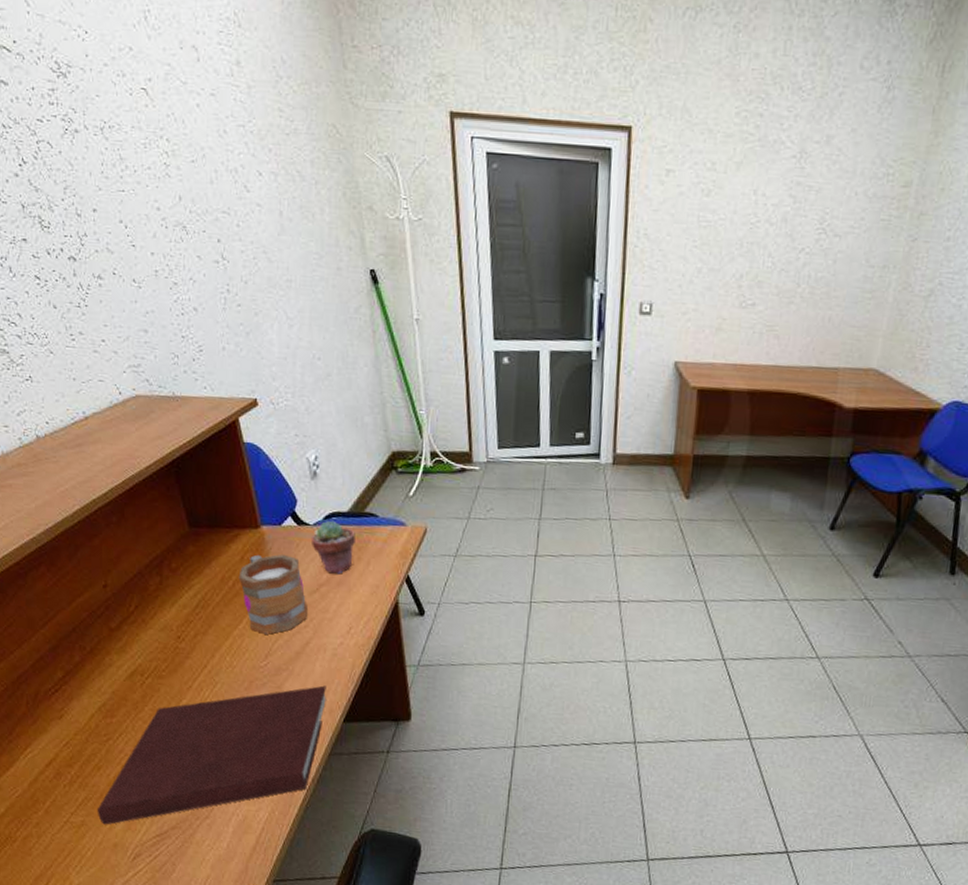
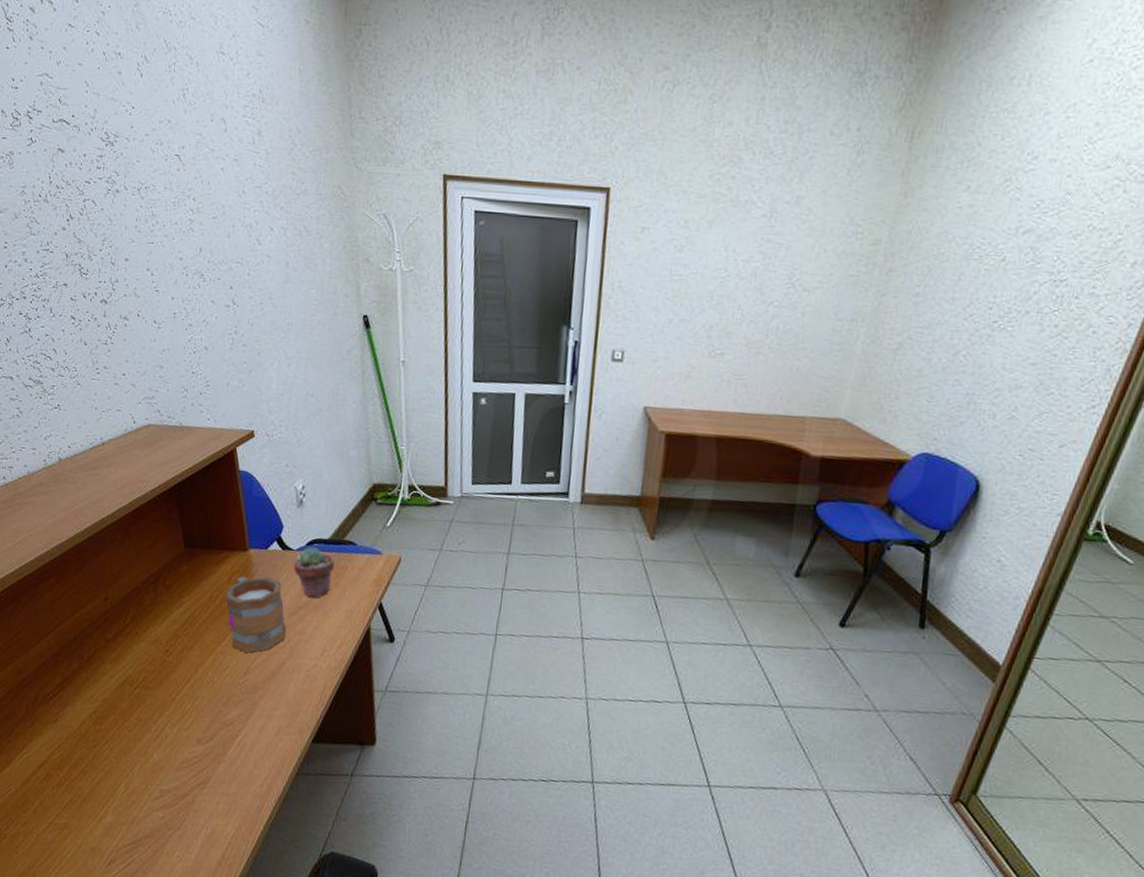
notebook: present [97,685,326,825] -> none [79,705,298,829]

